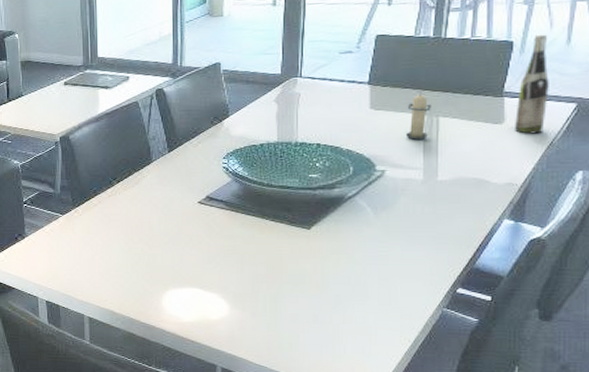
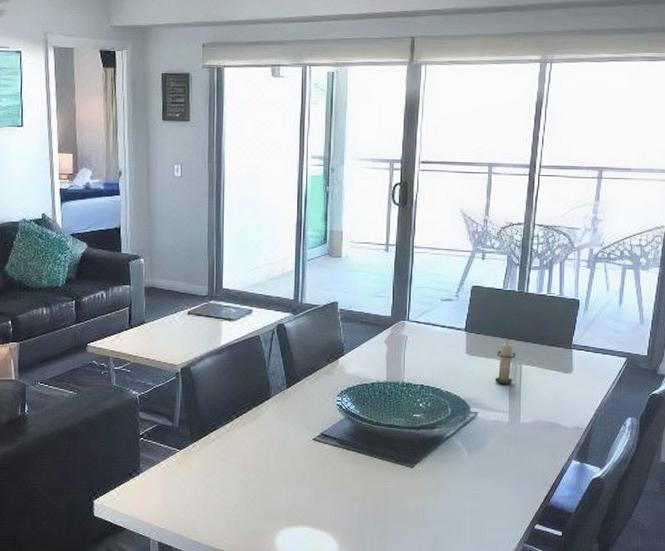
wine bottle: present [515,34,549,134] -> none [581,295,606,383]

